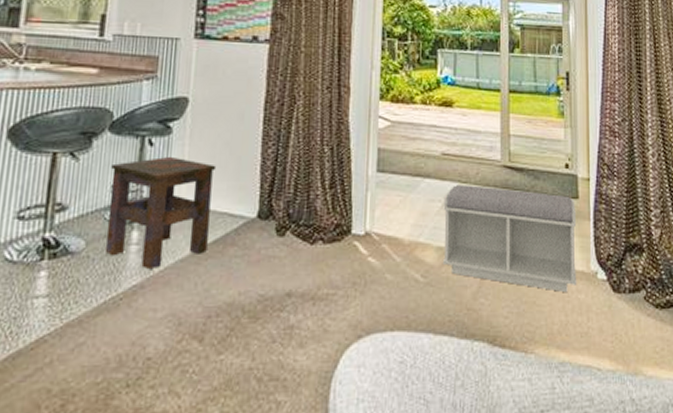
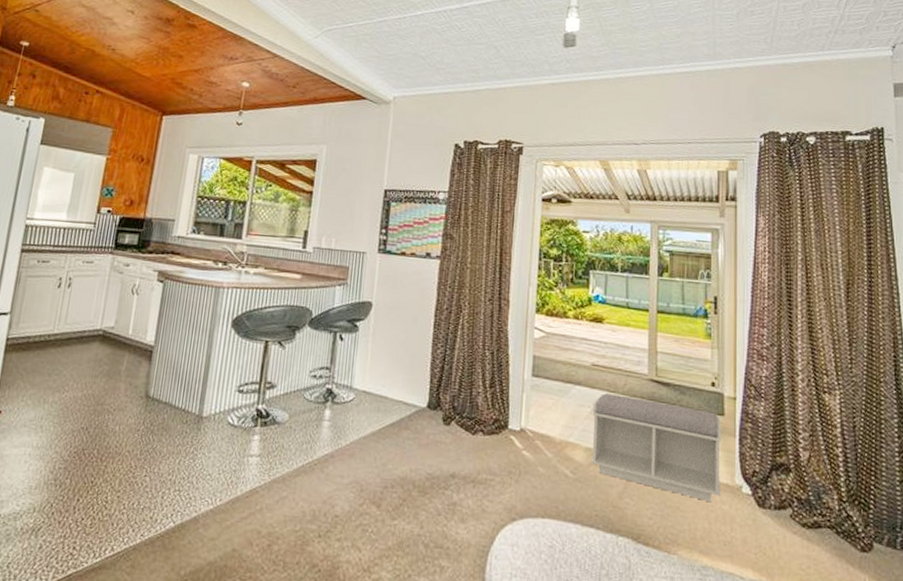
side table: present [106,156,217,270] -> none [305,350,394,443]

